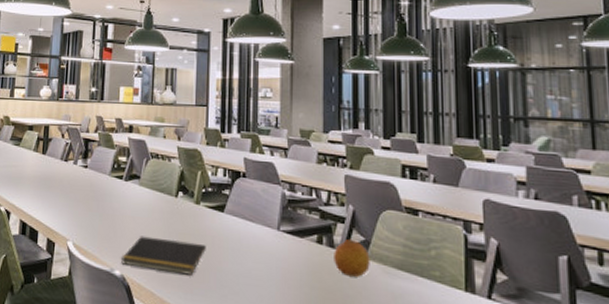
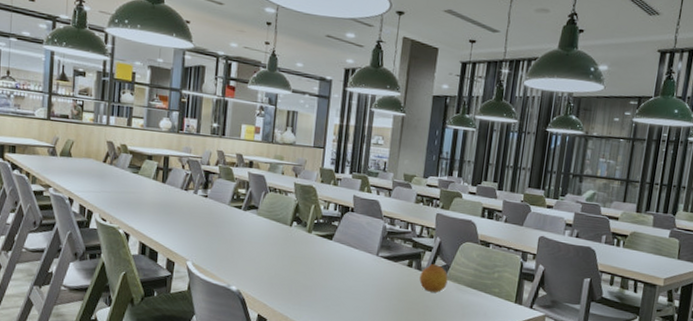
notepad: present [121,236,206,275] -> none [238,258,315,291]

